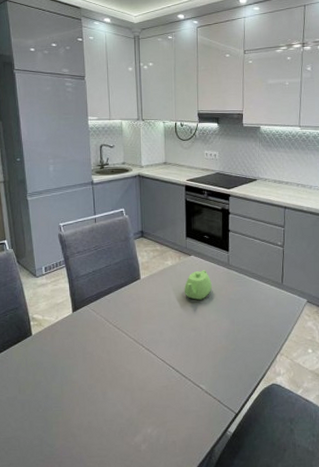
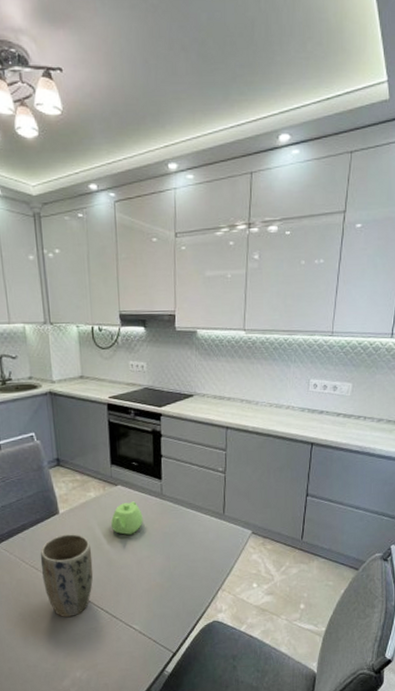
plant pot: none [122,298,167,374] -> present [40,534,94,617]

